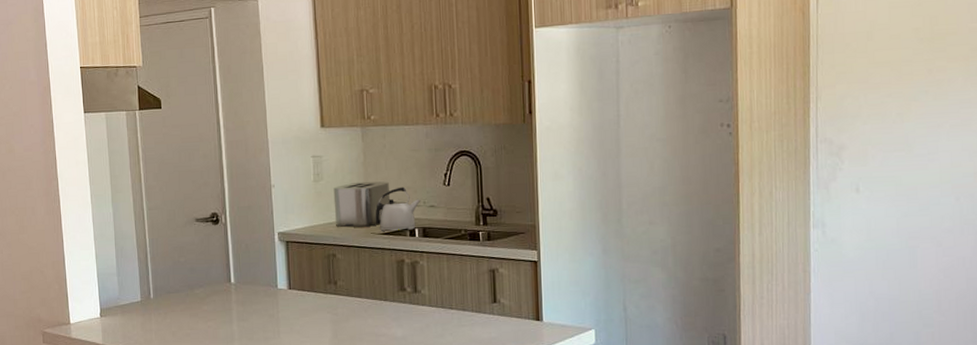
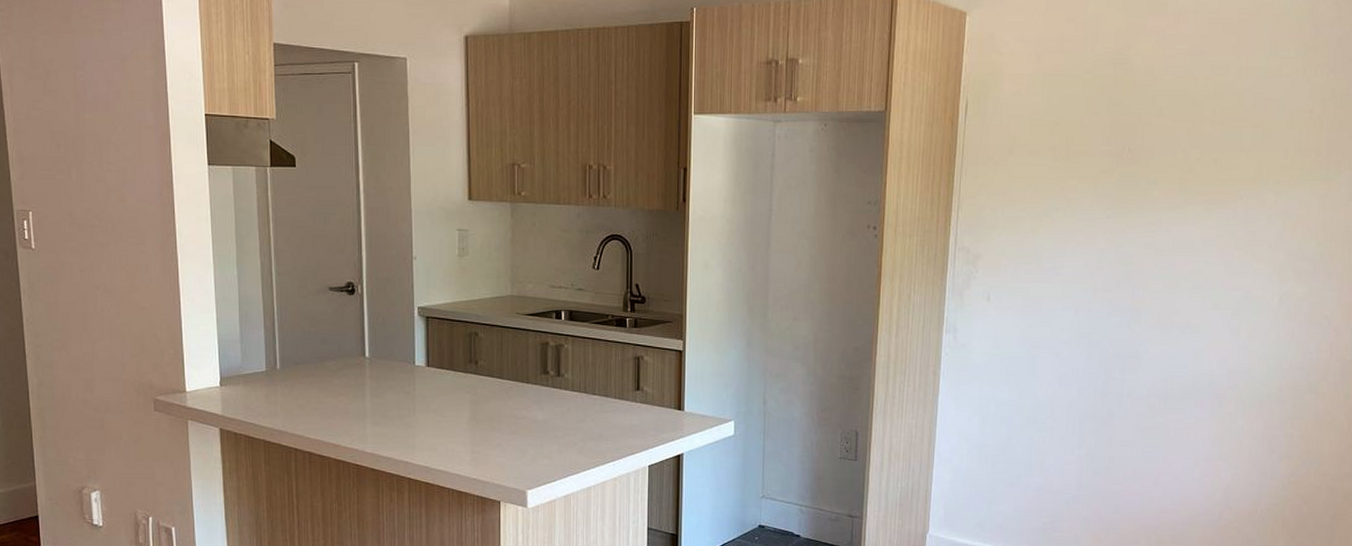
toaster: present [333,181,391,228] -> none [478,259,538,308]
kettle: present [375,186,421,231] -> none [520,267,569,312]

